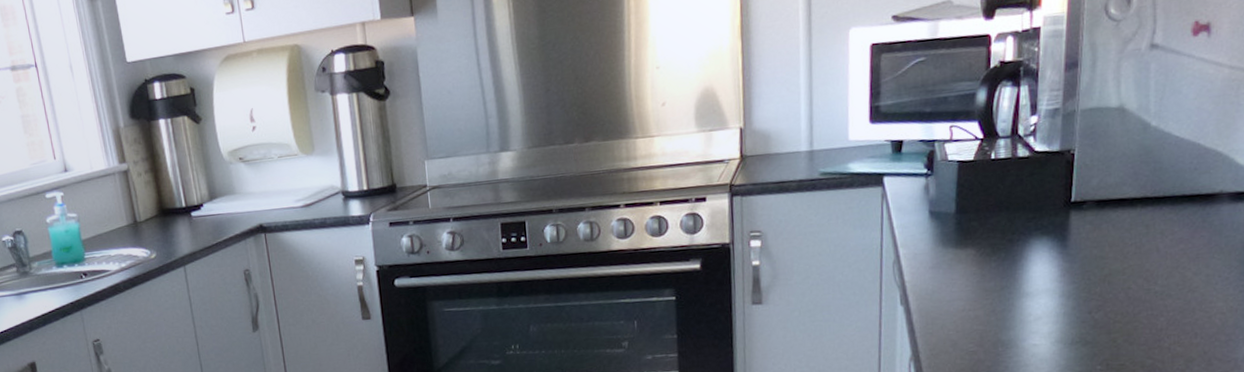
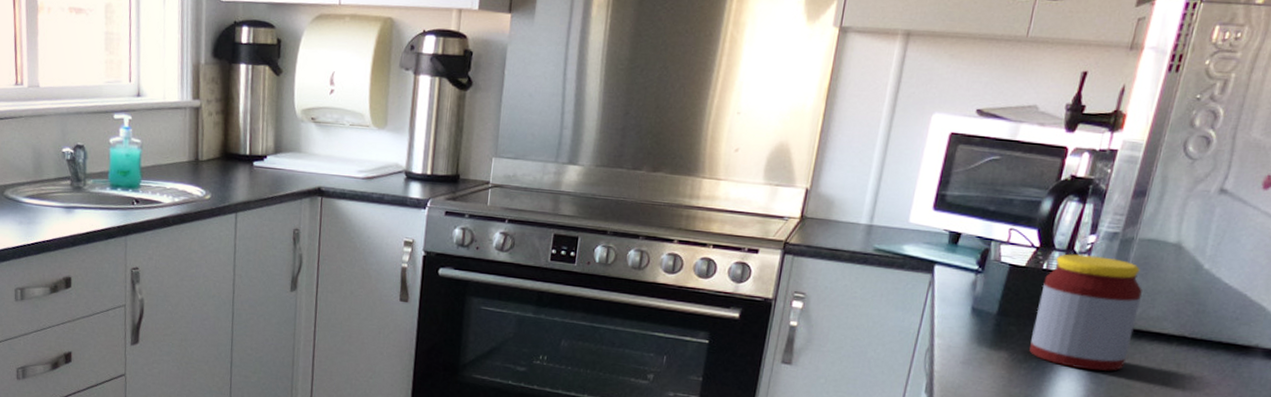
jar: none [994,134,1097,251] -> present [1029,254,1143,372]

